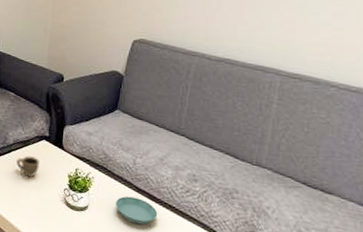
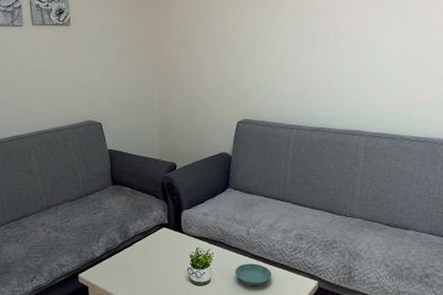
cup: present [16,156,39,178] -> none [140,245,162,264]

